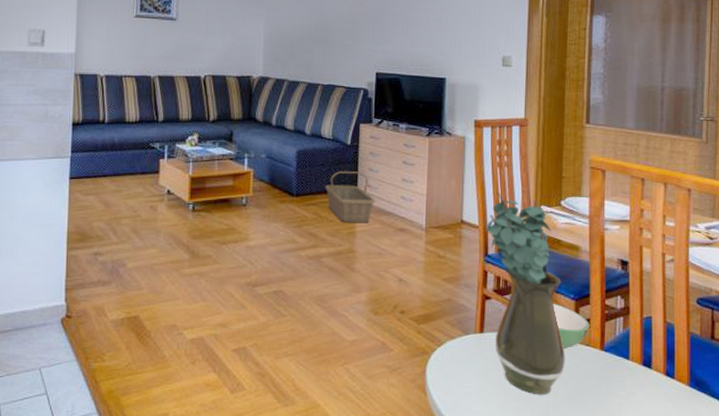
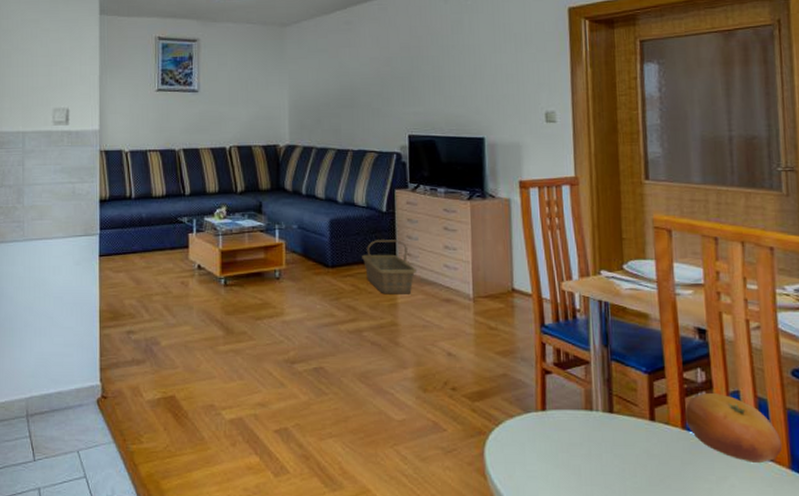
vase: present [486,192,565,394] -> none [540,257,642,478]
bowl: present [553,303,590,350] -> none [623,377,667,429]
fruit: none [604,317,684,380] -> present [684,392,783,463]

